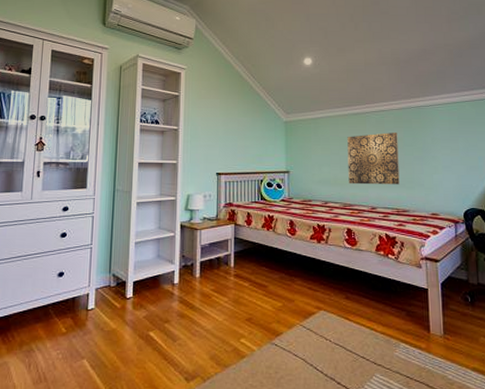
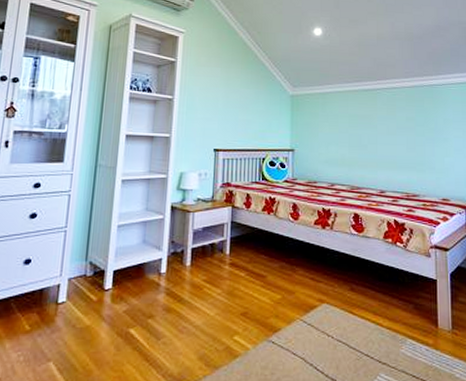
wall art: present [347,133,400,185] -> none [357,111,410,167]

